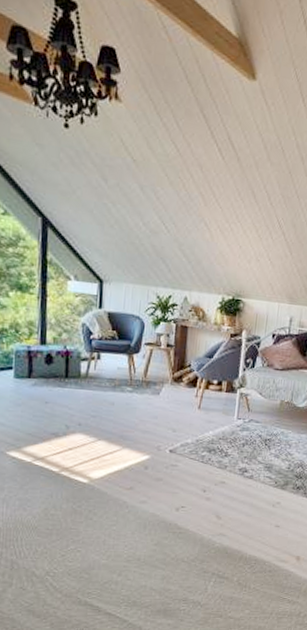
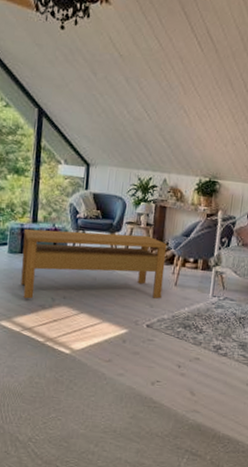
coffee table: none [30,351,190,427] -> present [21,229,167,299]

